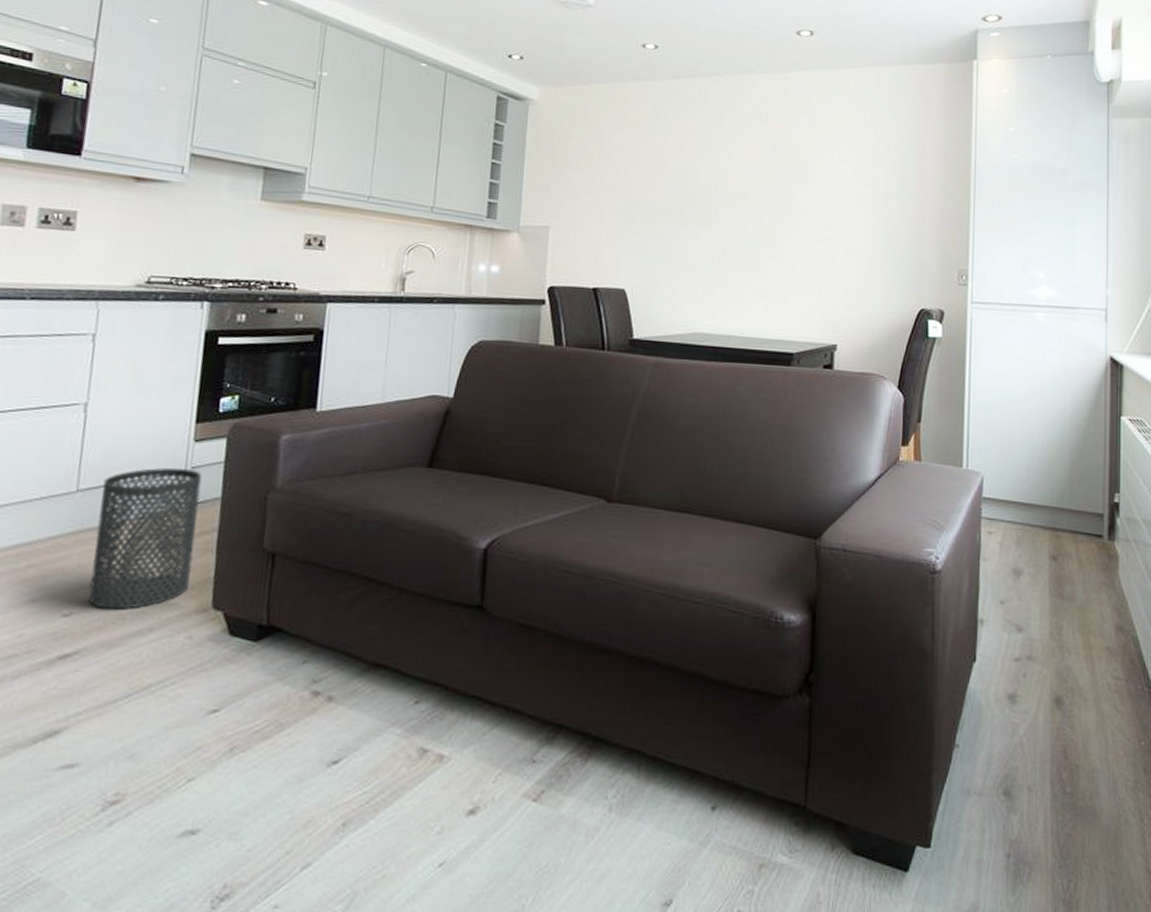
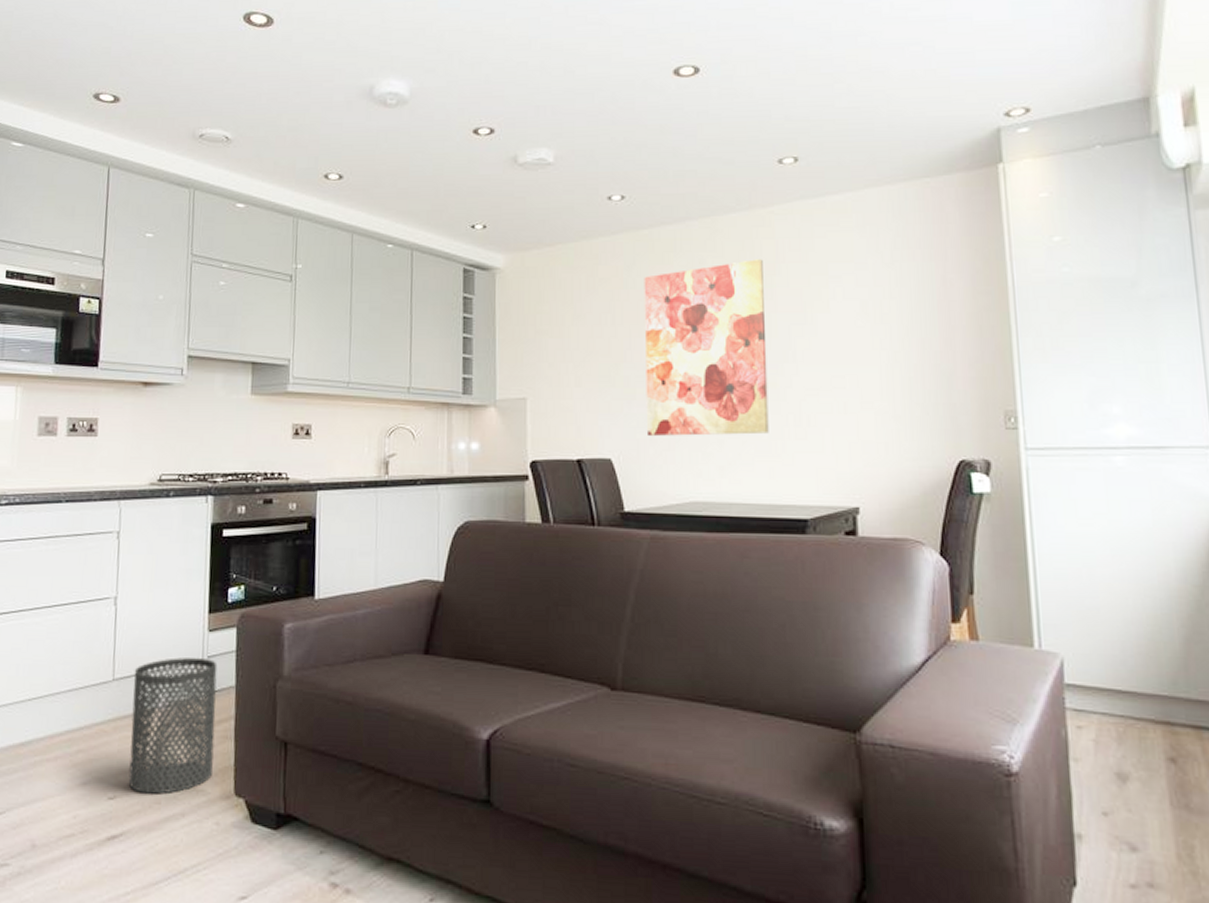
wall art: none [659,118,776,275] -> present [644,259,769,436]

